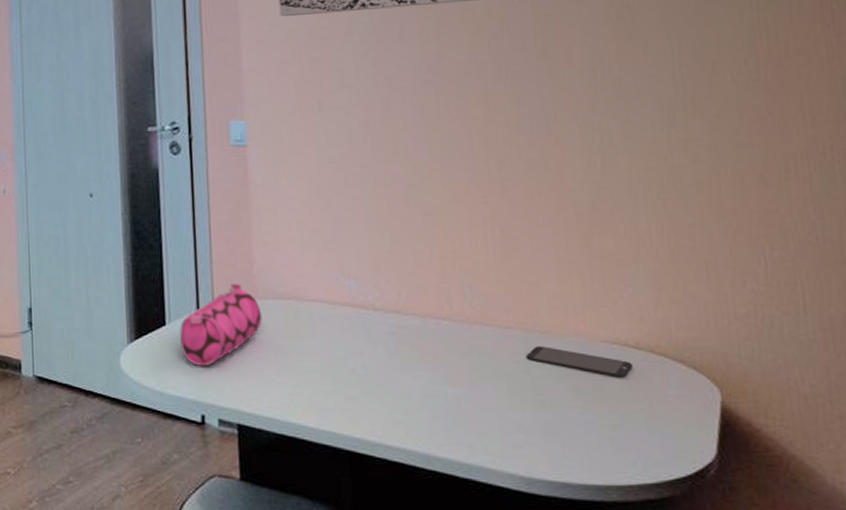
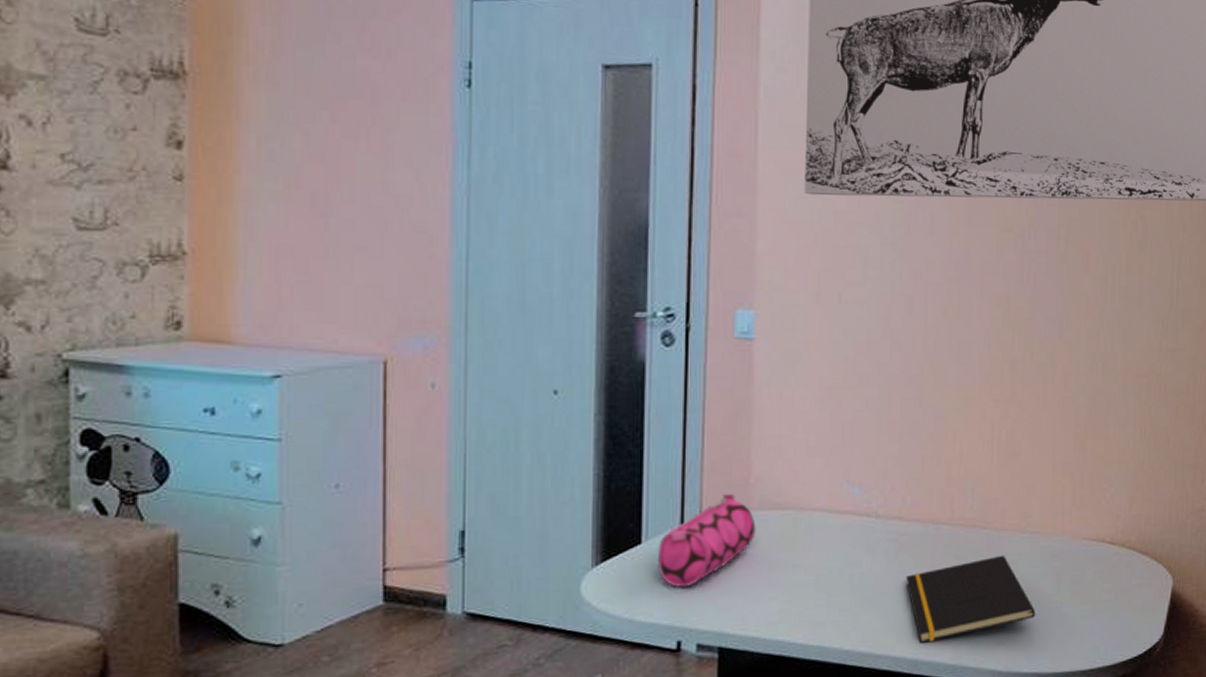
notepad: none [409,353,556,438] -> present [905,555,1036,643]
smartphone: present [525,346,633,378] -> none [1016,546,1106,572]

